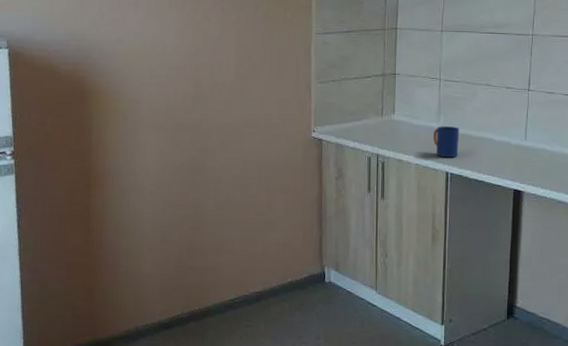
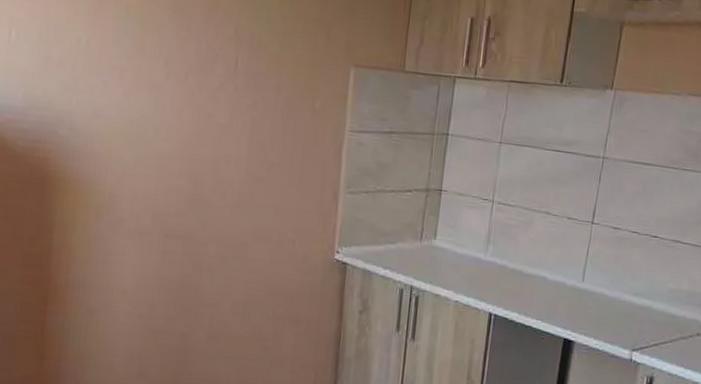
mug: present [433,126,460,158] -> none [478,257,510,297]

